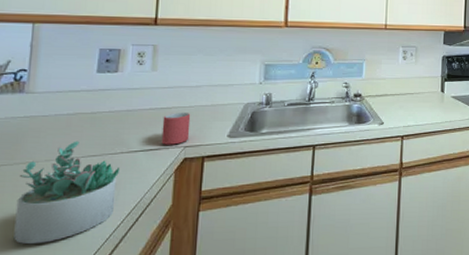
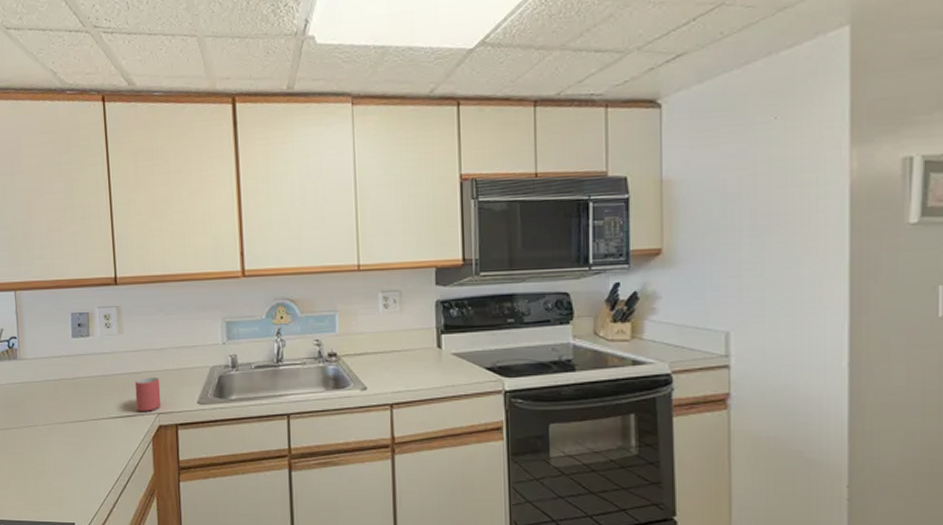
succulent plant: present [14,141,119,245] -> none [25,406,105,504]

